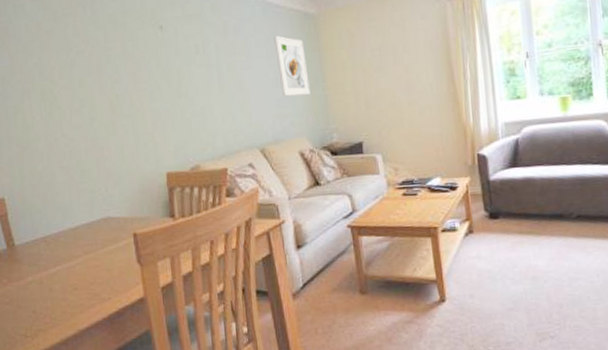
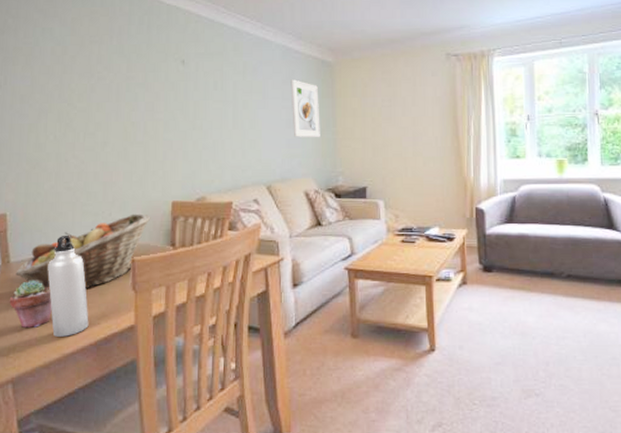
potted succulent: none [19,260,62,309] -> present [9,280,52,329]
fruit basket: none [22,187,148,268] -> present [15,213,151,290]
water bottle: none [52,214,100,314] -> present [47,235,89,337]

